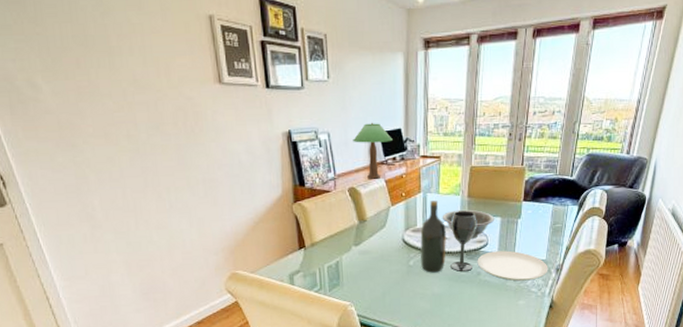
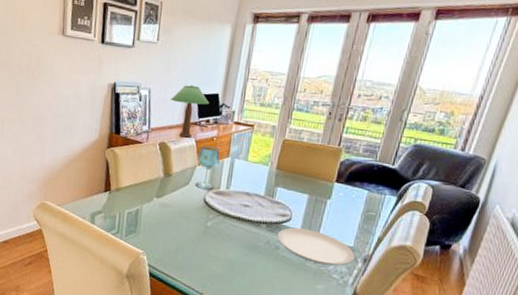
wine glass: none [389,184,413,229] -> present [196,145,221,190]
wine bottle: present [419,201,446,273] -> none [218,167,249,238]
decorative bowl: present [442,209,494,239] -> none [246,179,302,212]
wine glass: present [450,210,476,271] -> none [248,181,282,243]

